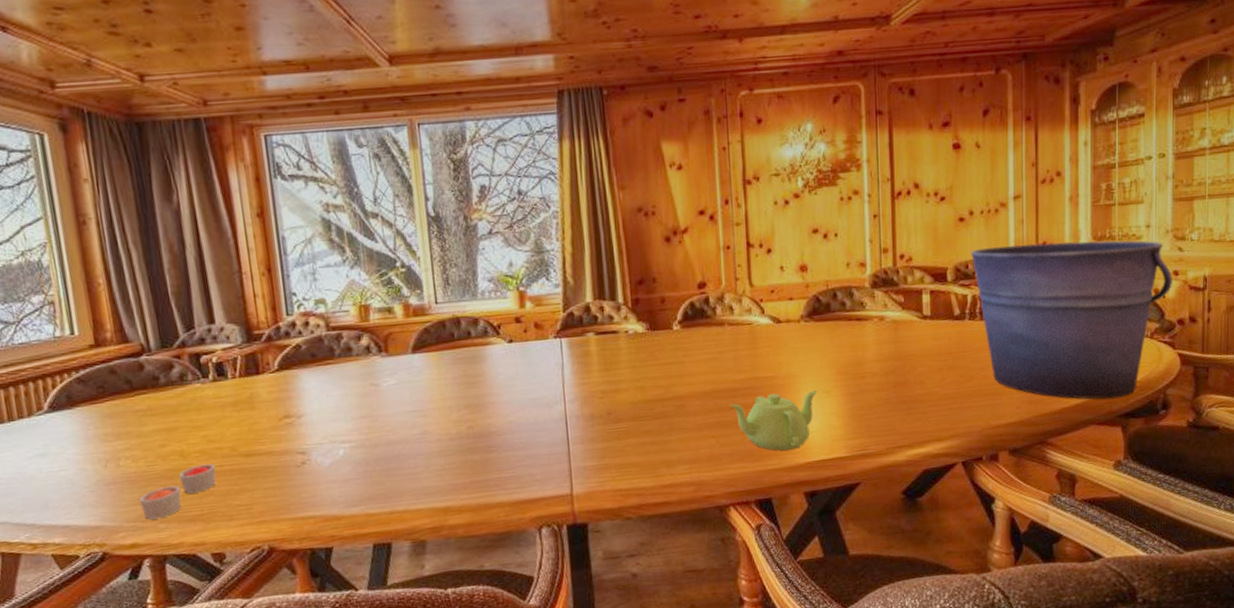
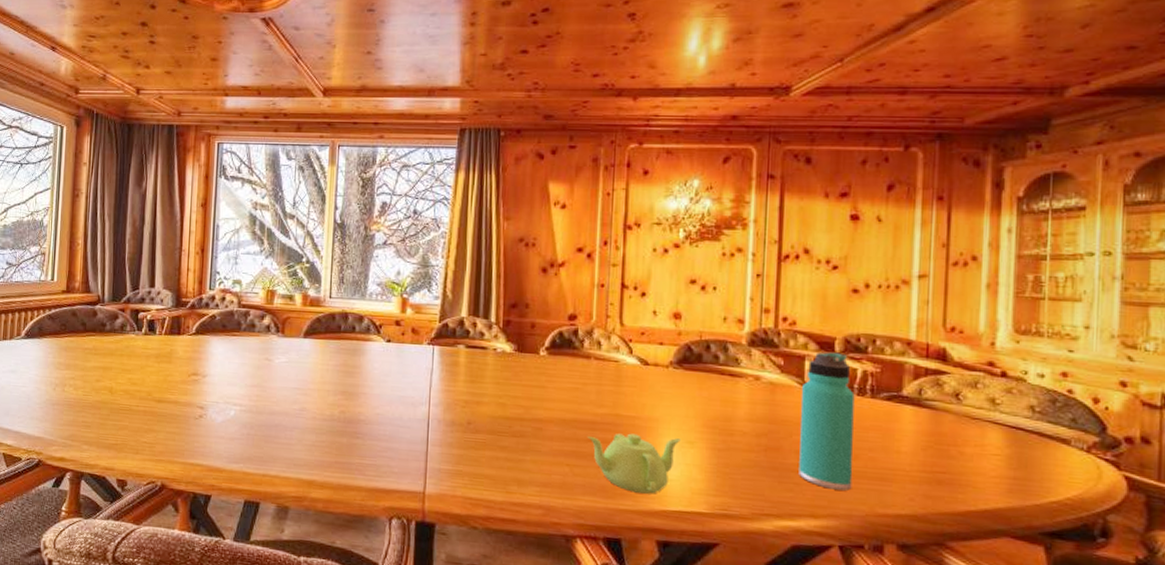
candle: present [138,463,216,520] -> none [72,401,134,441]
thermos bottle: none [921,281,970,412] -> present [799,352,855,491]
bucket: present [971,240,1172,400] -> none [864,323,1118,513]

